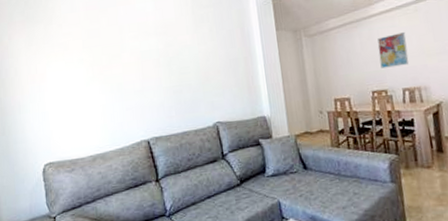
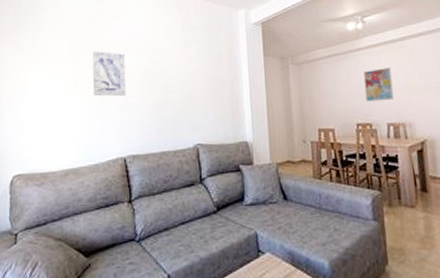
wall art: none [105,37,144,83] -> present [92,50,127,97]

